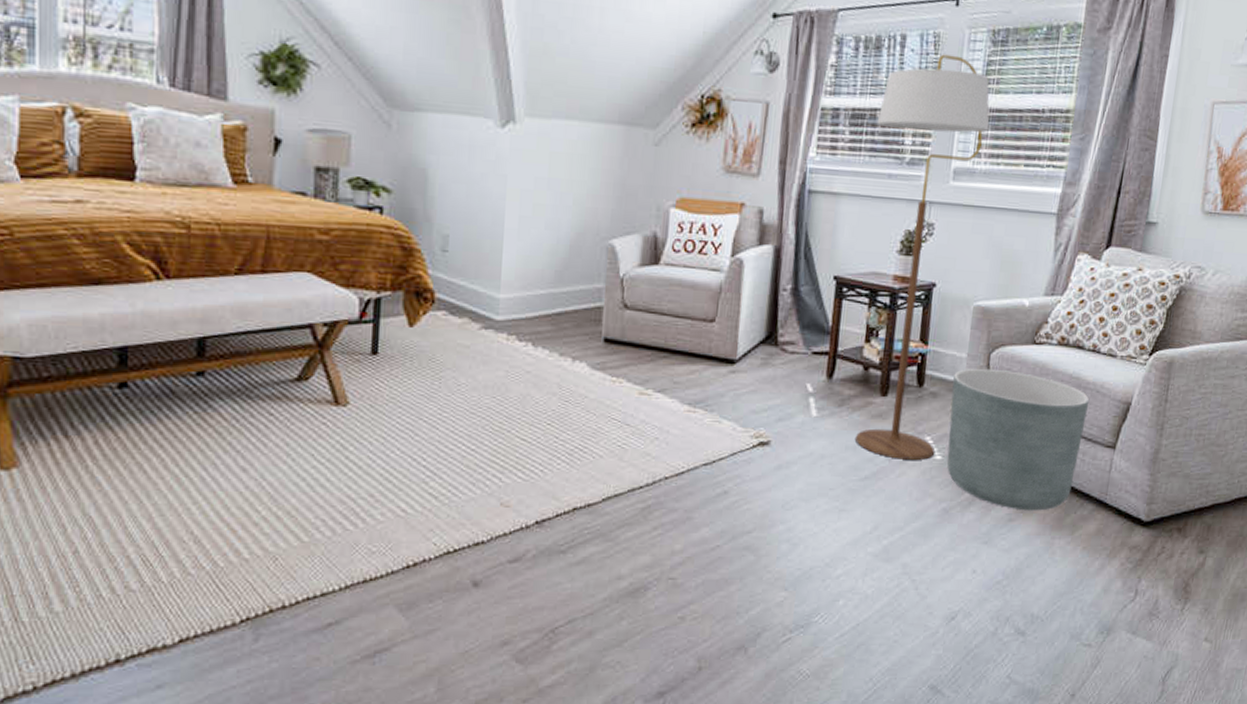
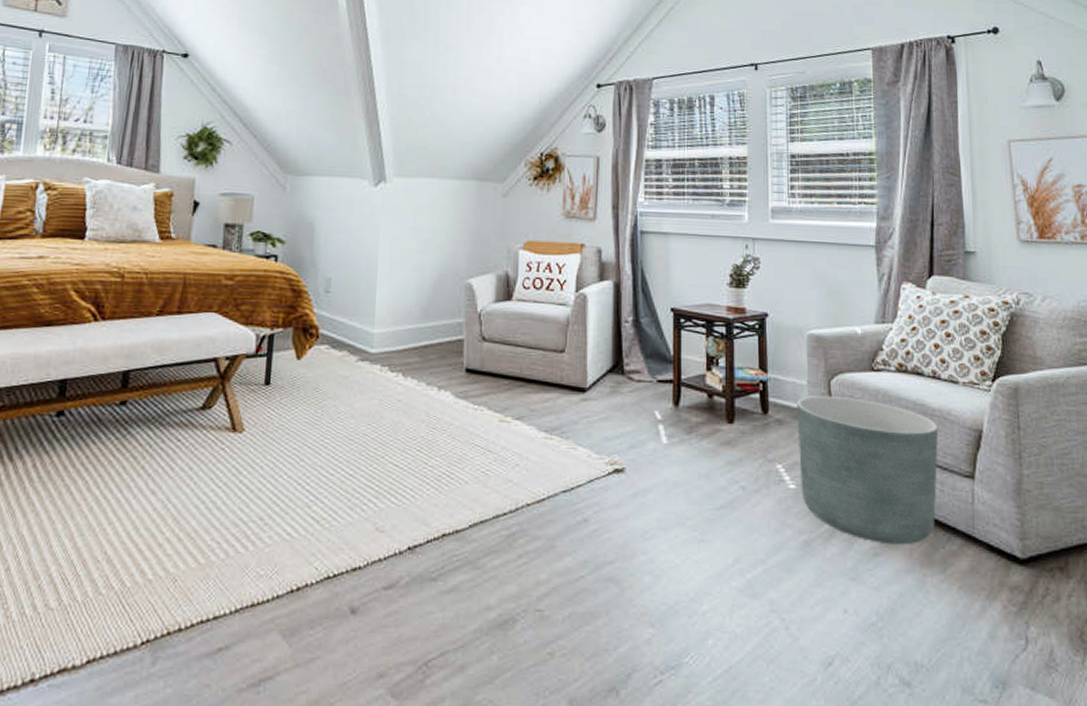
floor lamp: present [854,54,990,460] -> none [696,110,799,489]

